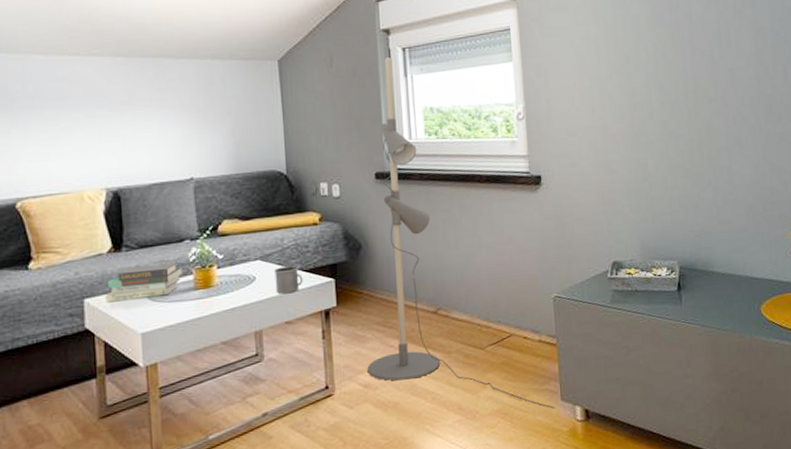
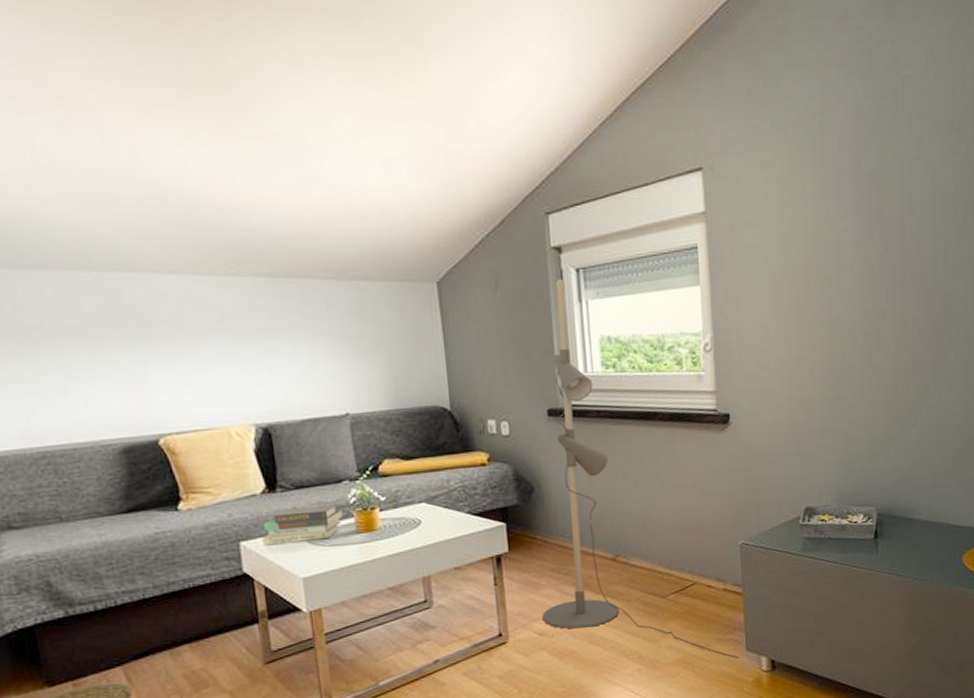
mug: present [274,266,303,294] -> none [441,509,472,539]

